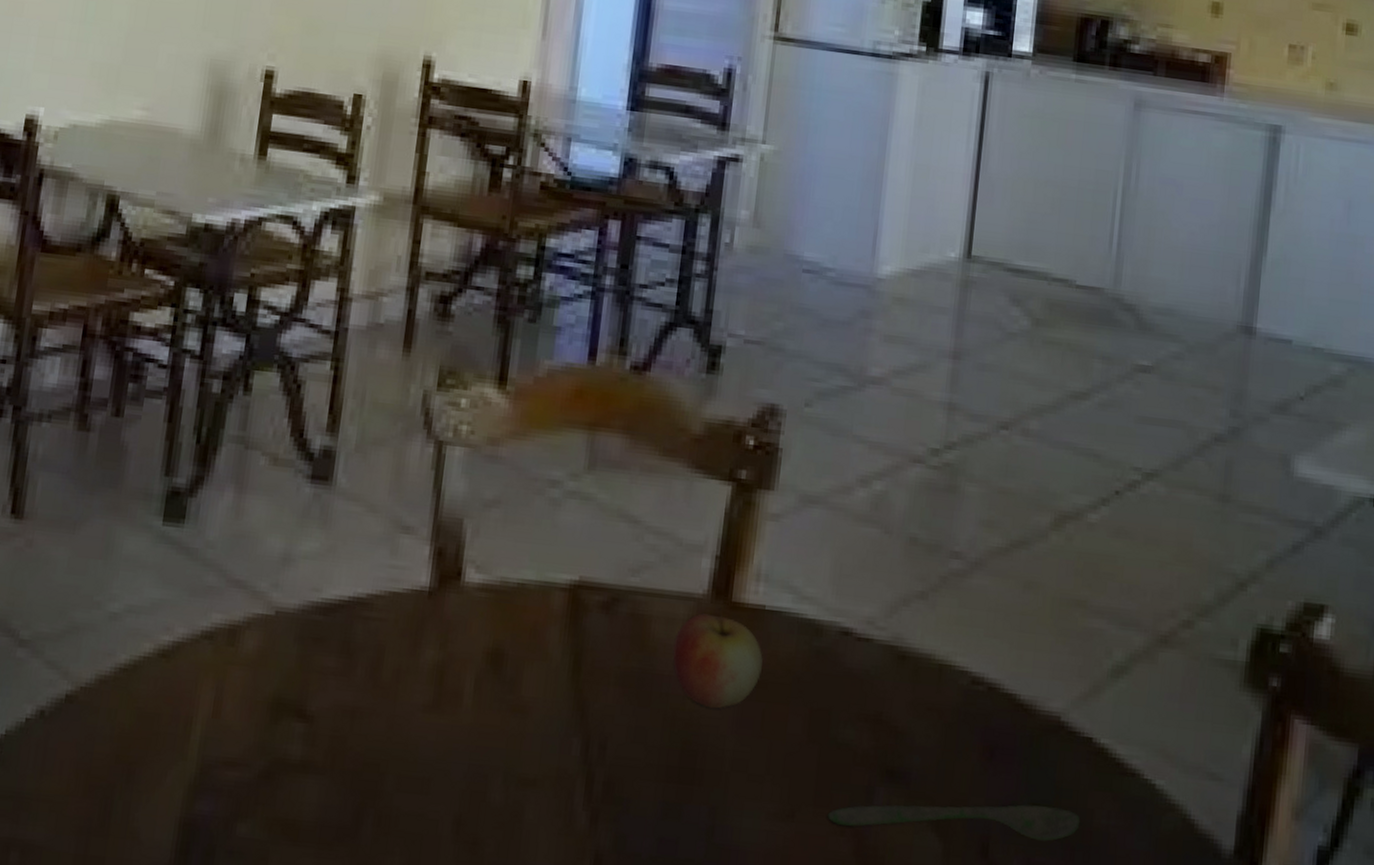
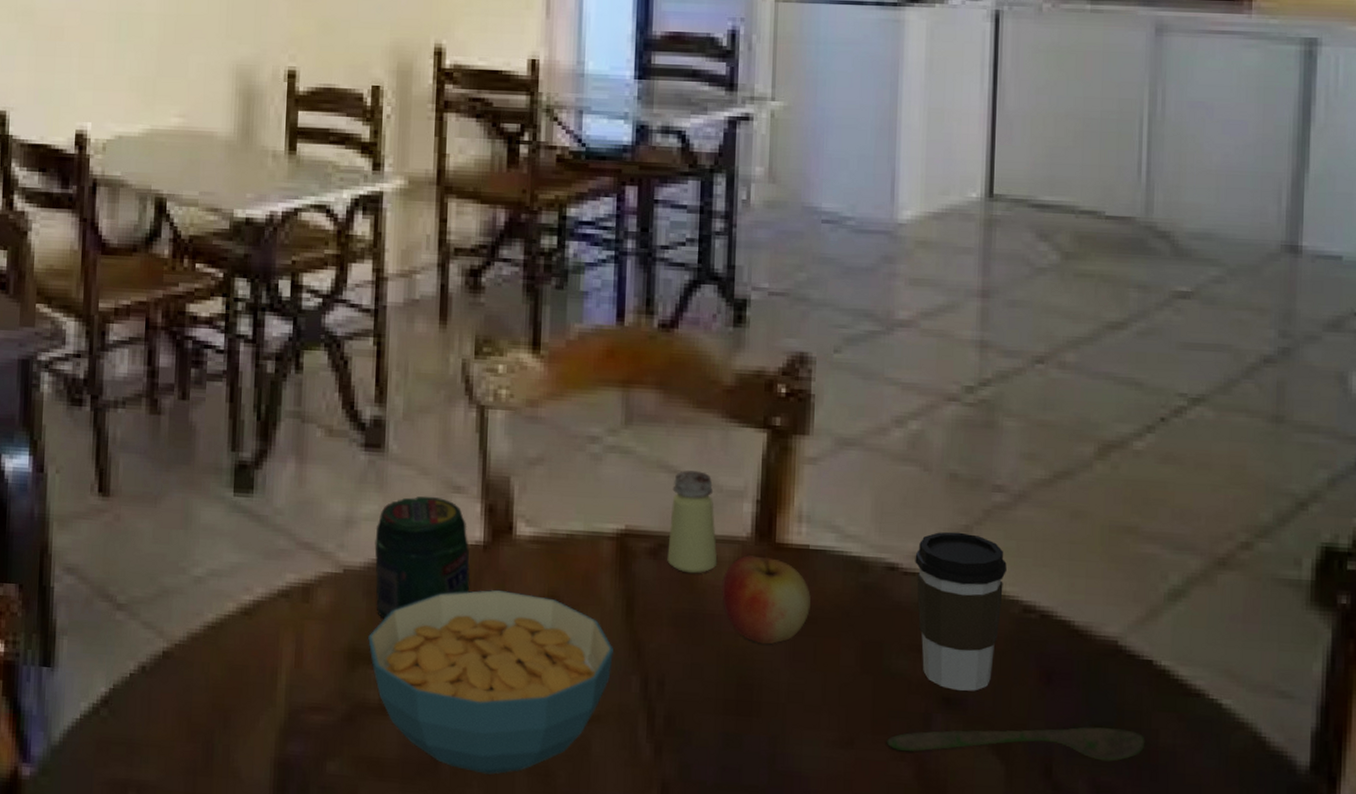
cereal bowl: none [295,639,557,841] -> present [368,589,615,775]
jar: none [308,535,414,667] -> present [374,496,470,619]
saltshaker: none [619,521,673,631] -> present [667,470,718,574]
coffee cup: none [868,597,959,765] -> present [915,531,1007,692]

